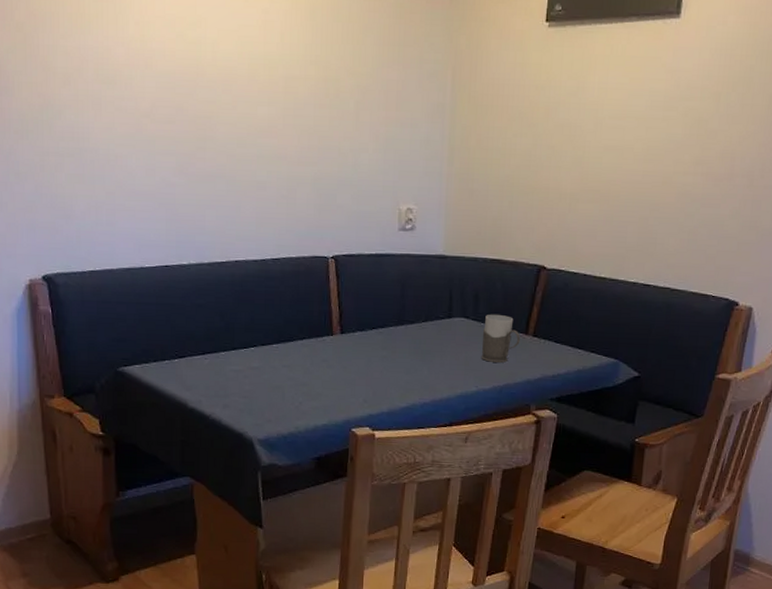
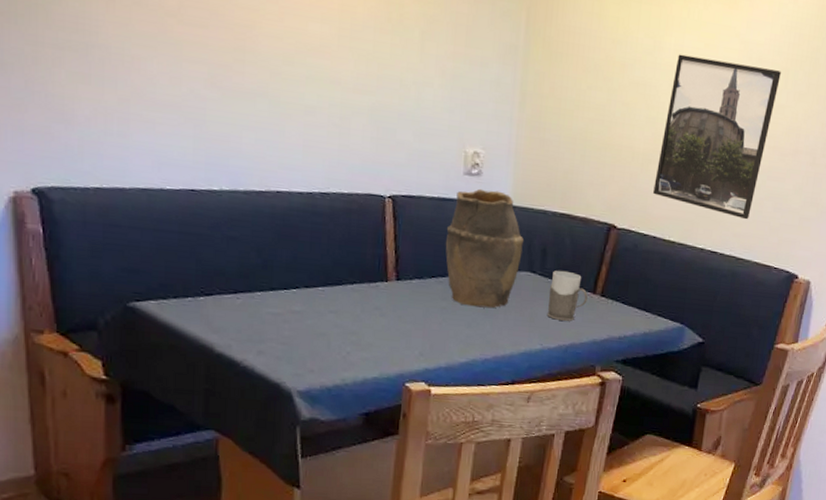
vase: none [383,242,457,355] -> present [445,188,525,309]
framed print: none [582,91,712,250] -> present [653,54,781,220]

